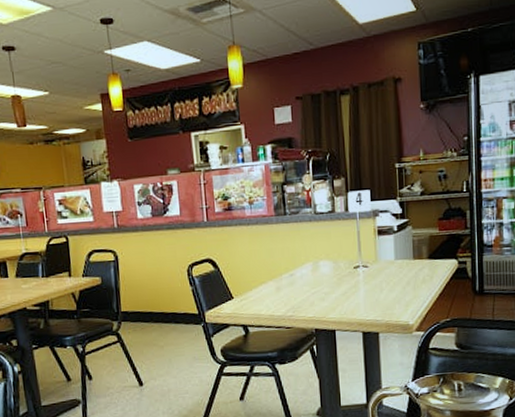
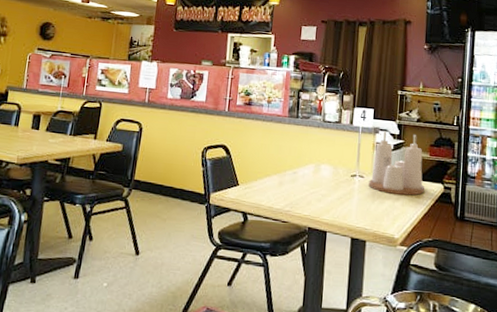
condiment set: none [374,210,438,280] -> present [368,131,425,196]

